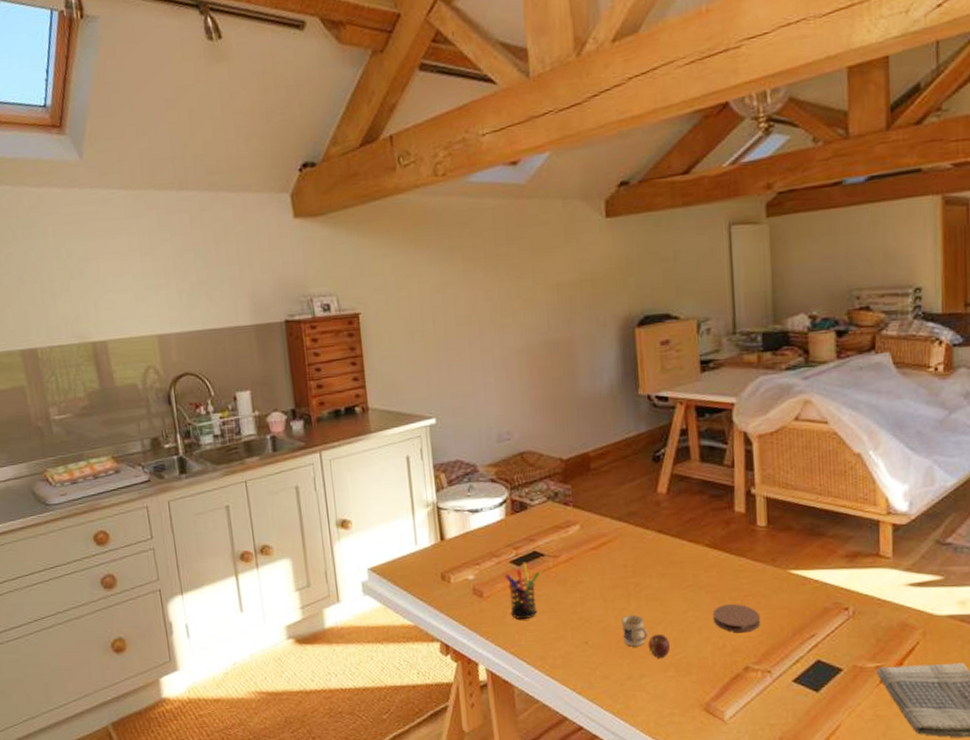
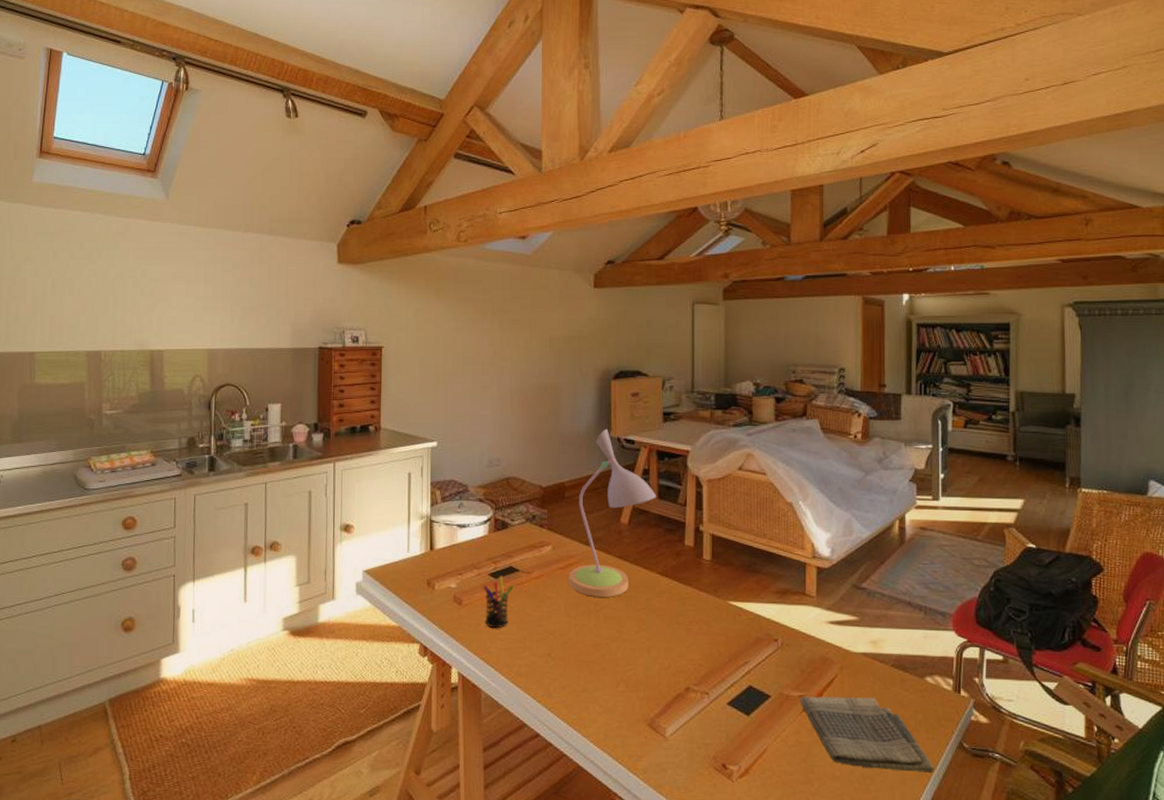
desk lamp: none [602,386,699,577] -> present [569,428,657,597]
mug: present [621,614,671,658] -> none [581,631,623,673]
coaster: present [712,604,761,633] -> none [661,628,702,656]

